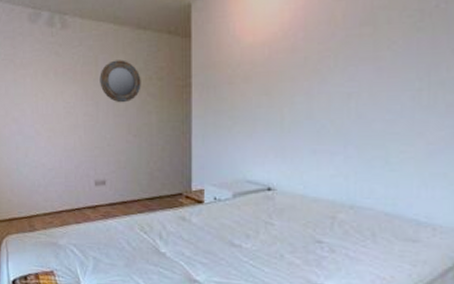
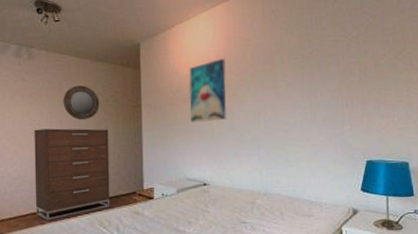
dresser: none [68,112,152,220] -> present [34,128,110,221]
wall art: none [253,19,304,107] -> present [189,58,227,122]

